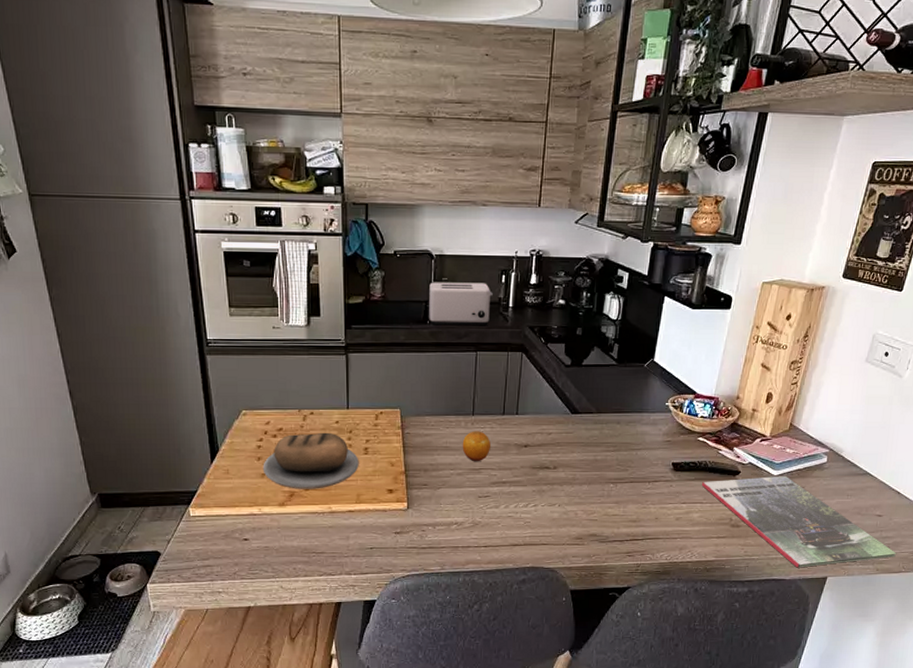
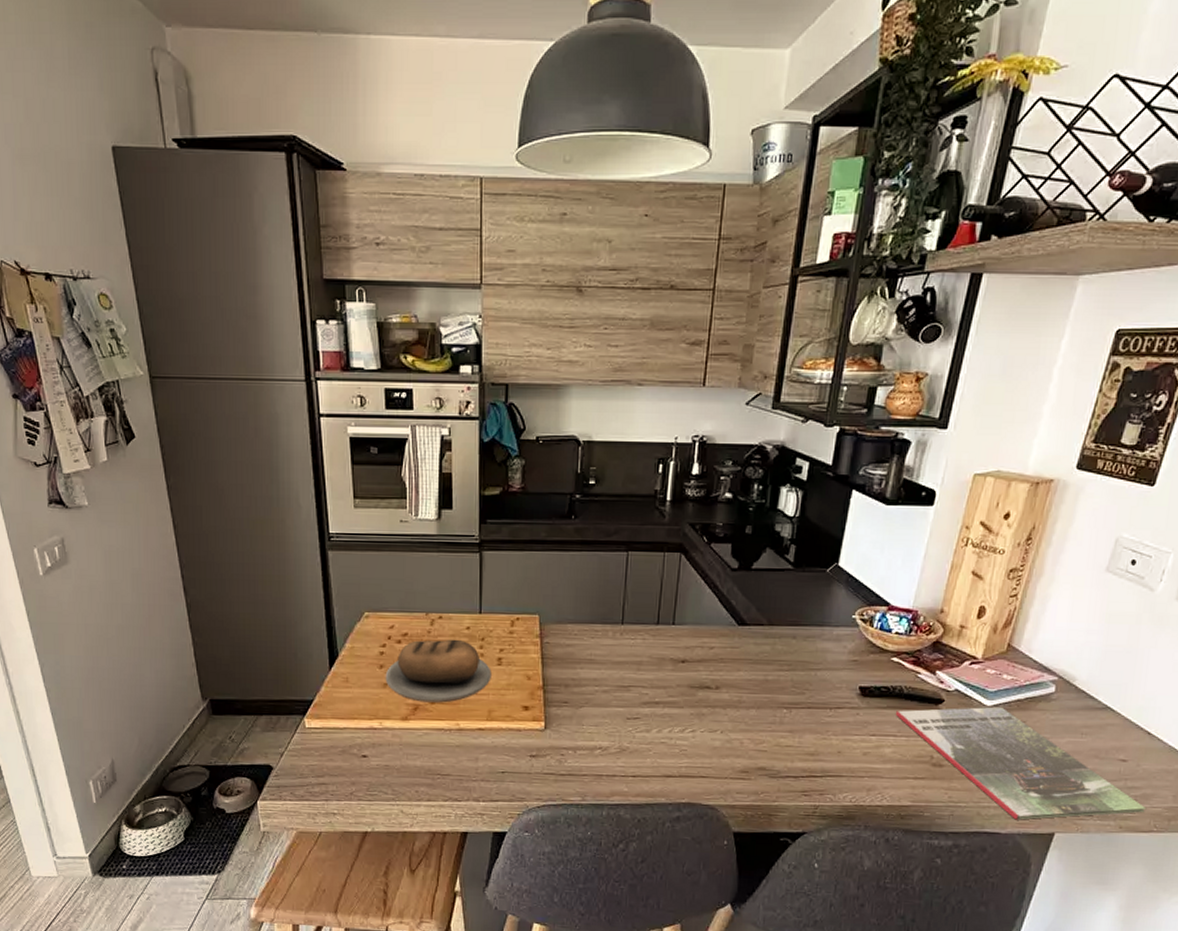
toaster: present [428,282,493,326] -> none [573,471,648,523]
fruit: present [462,431,490,462] -> none [609,642,642,678]

